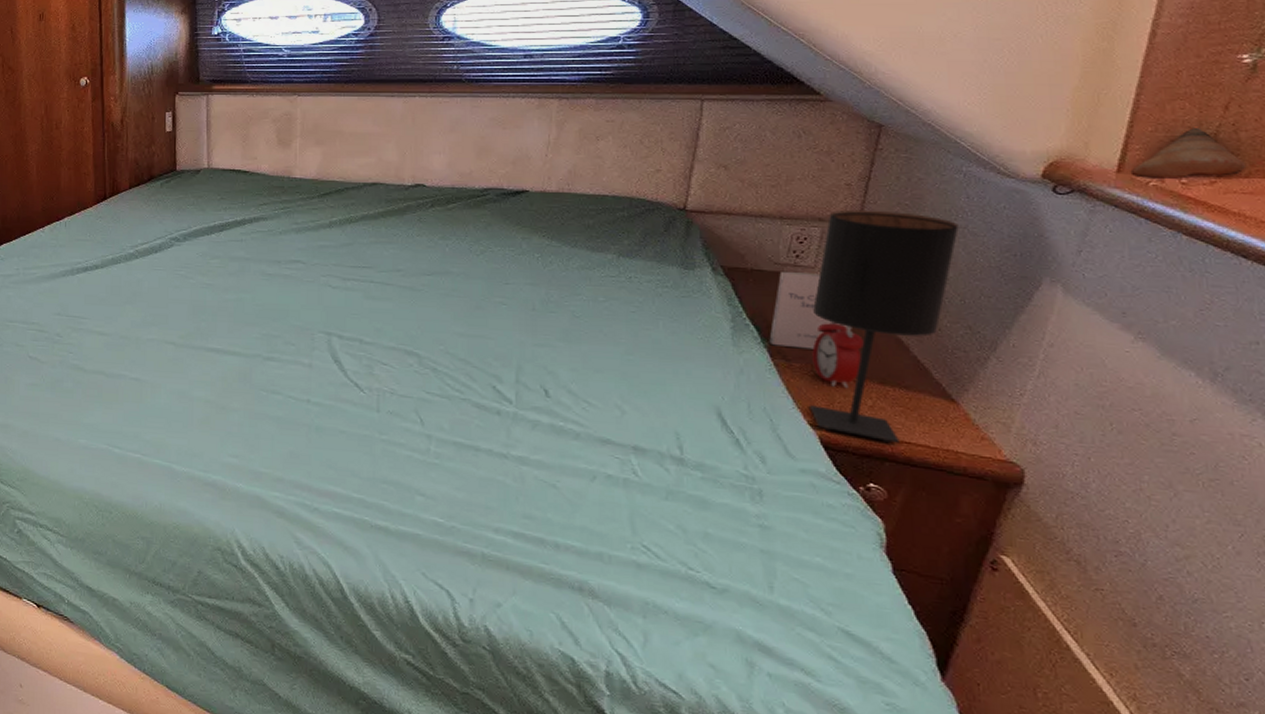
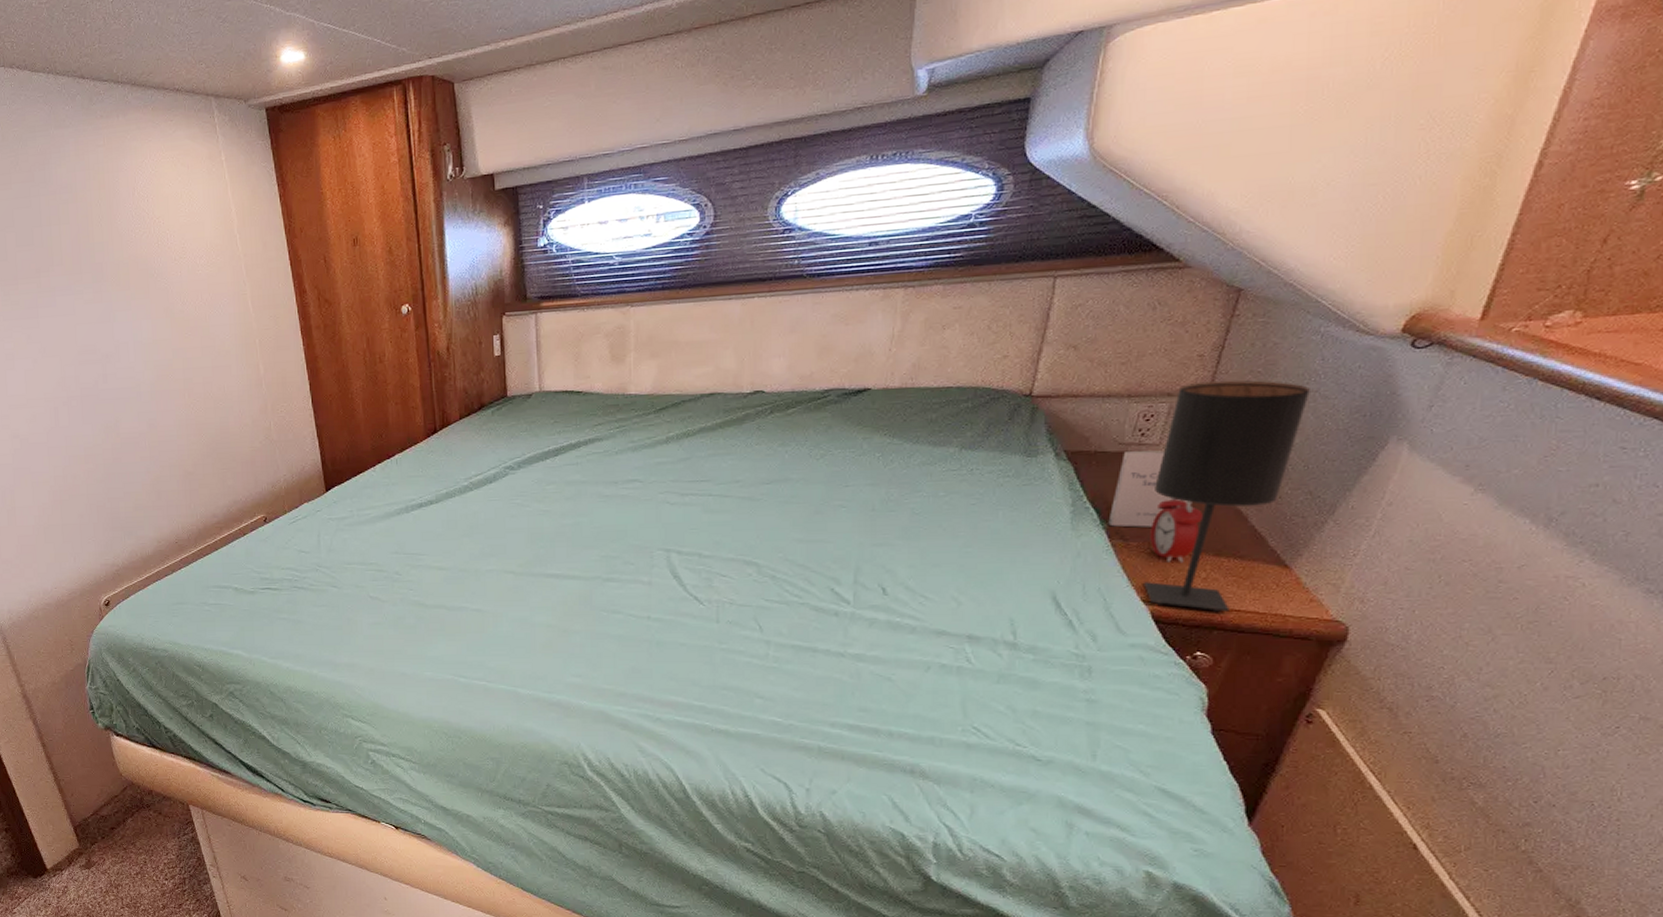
seashell: present [1130,127,1247,179] -> none [1494,264,1616,324]

